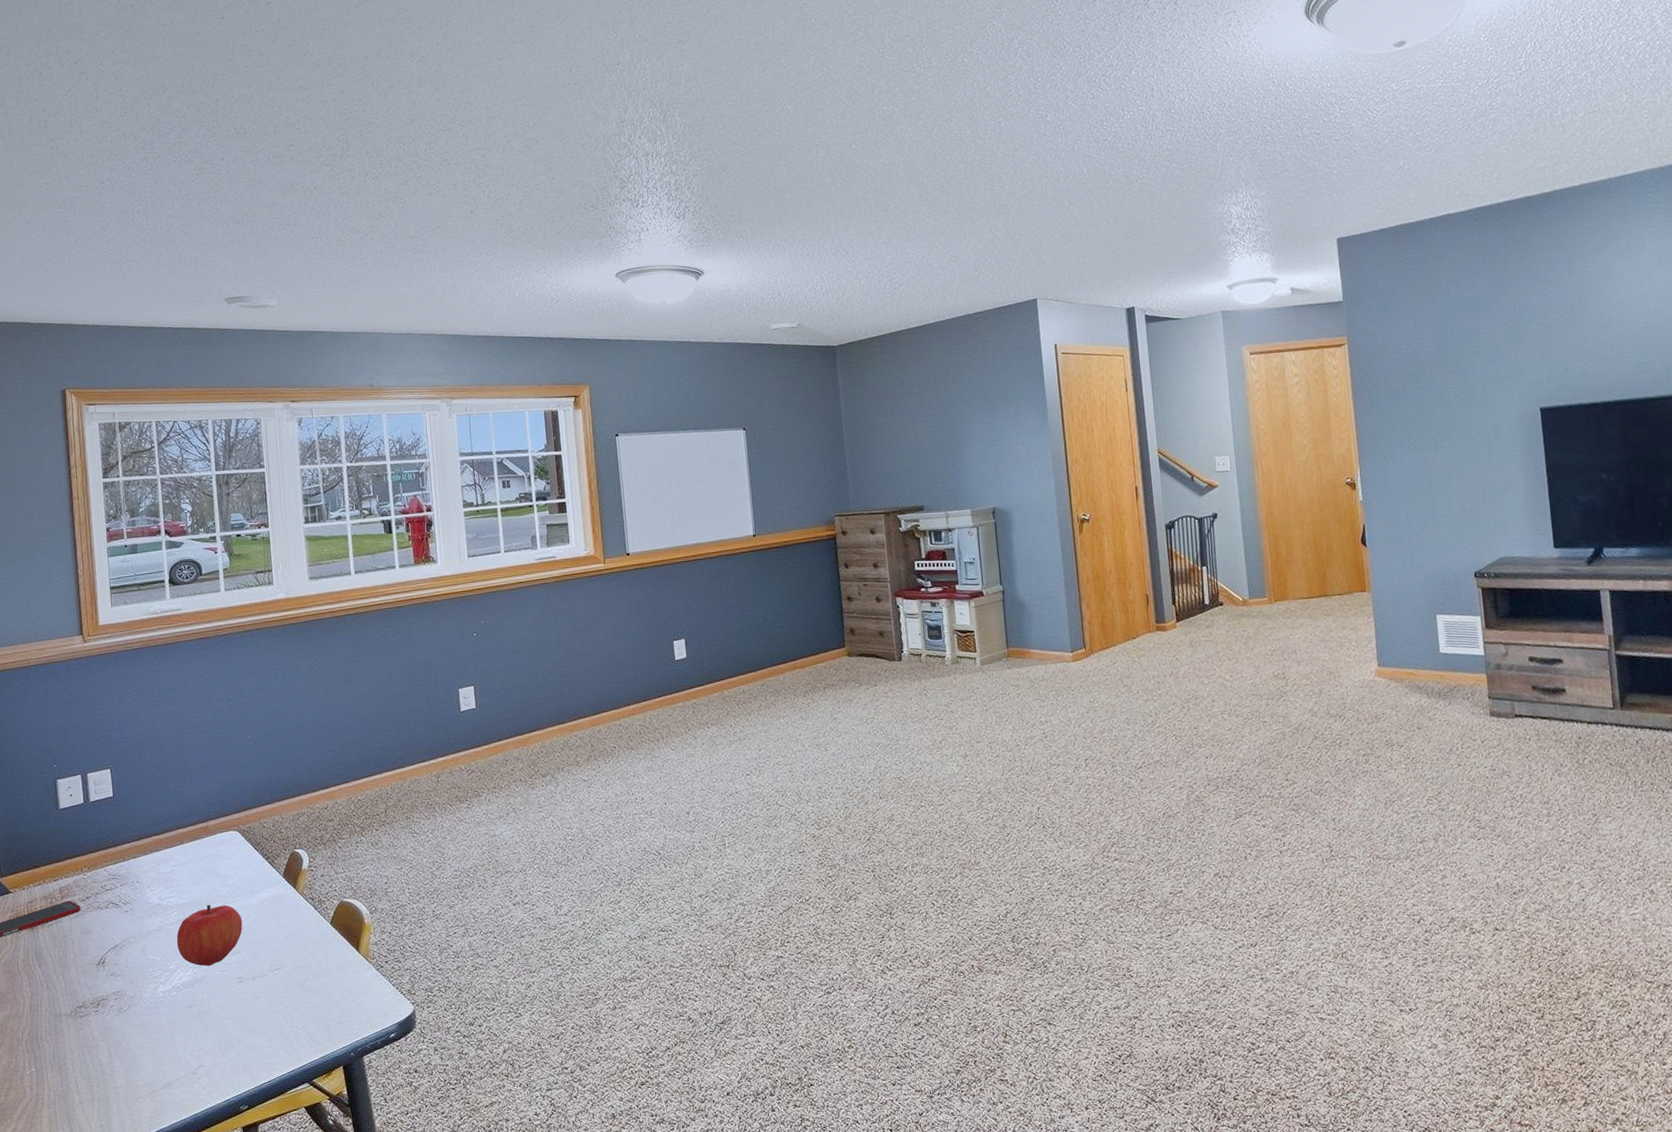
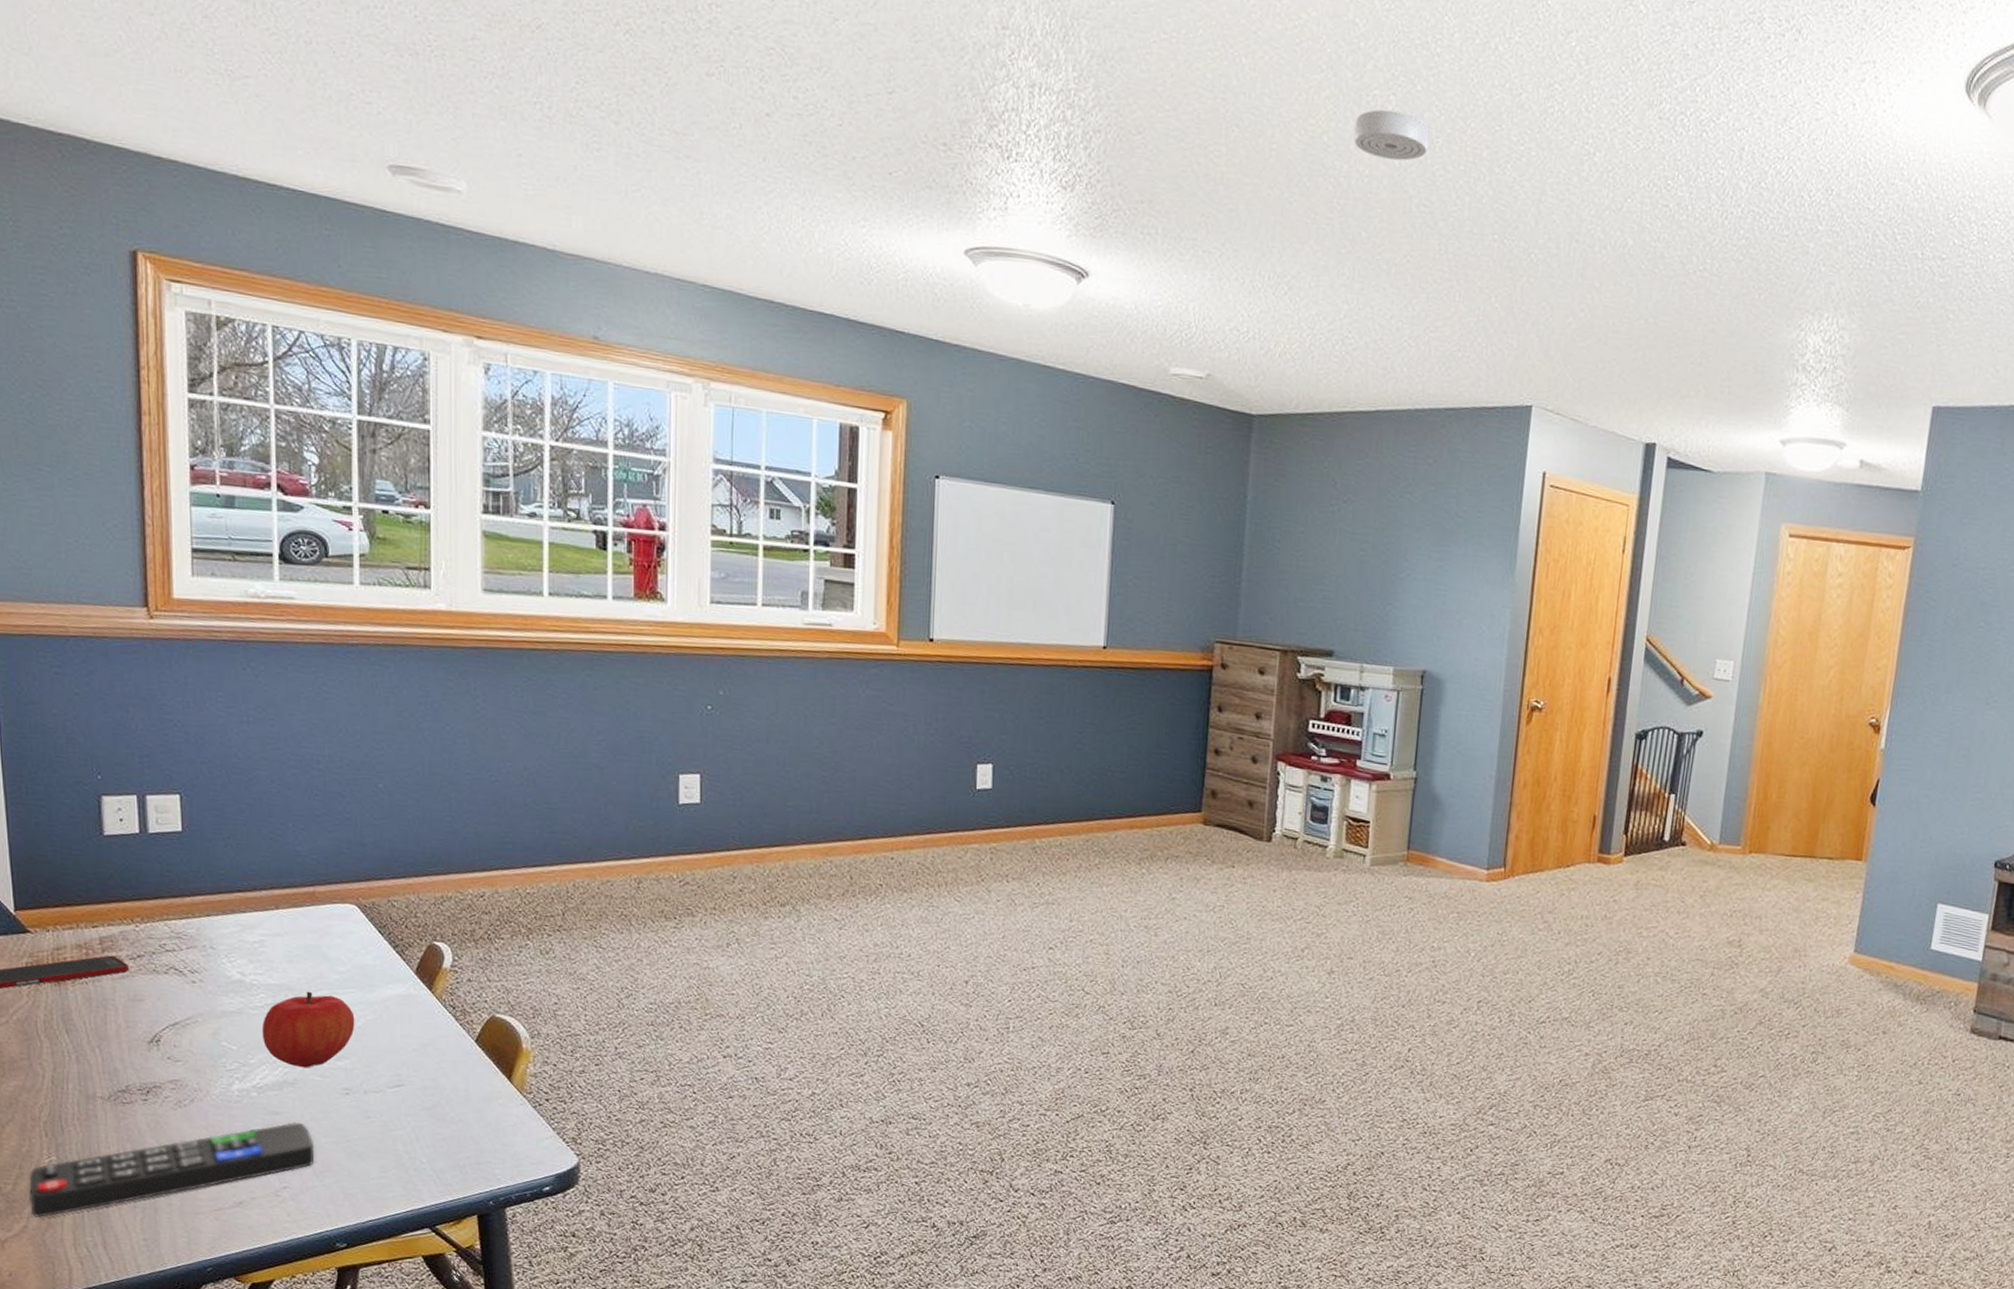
remote control: none [16,1010,221,1120] -> present [28,1122,315,1217]
smoke detector: none [873,117,928,151] -> present [1353,109,1430,161]

